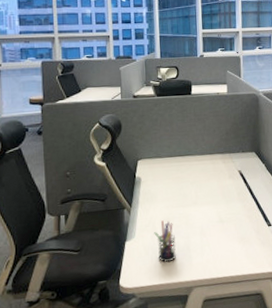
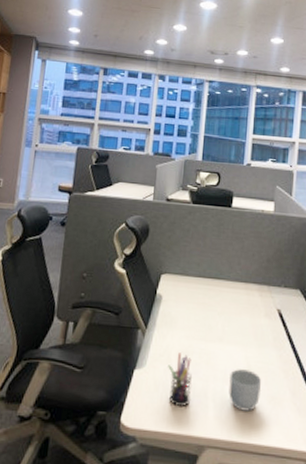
mug: none [206,222,233,254] -> present [229,369,262,412]

